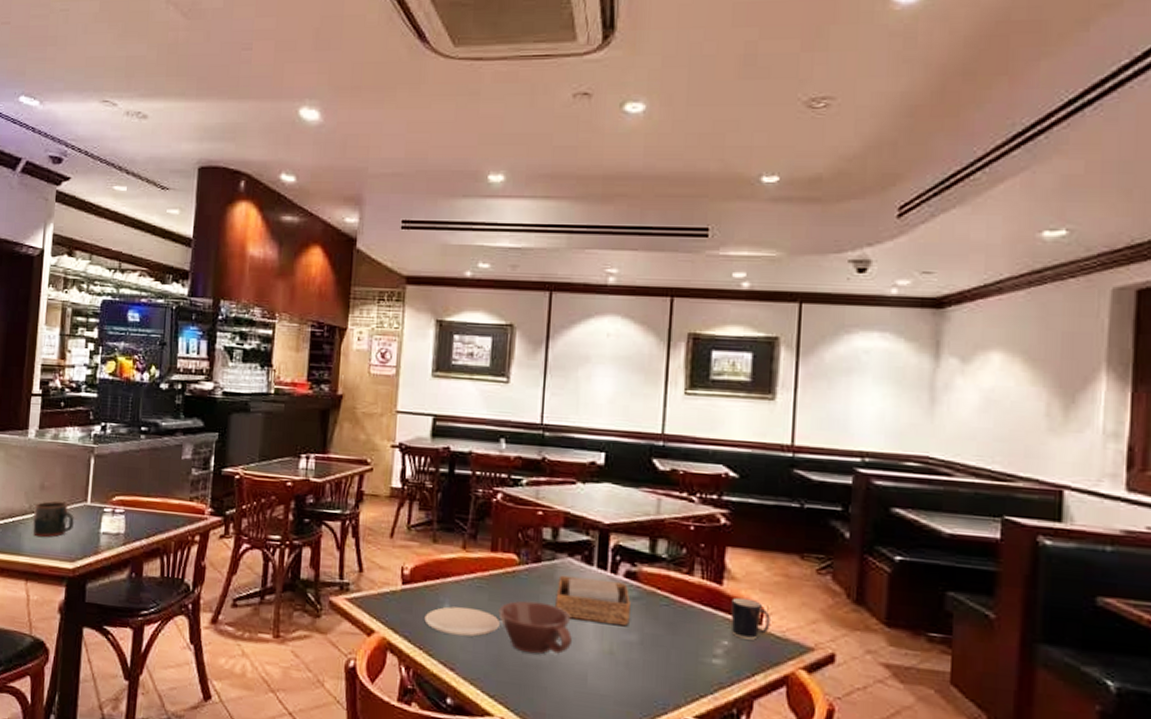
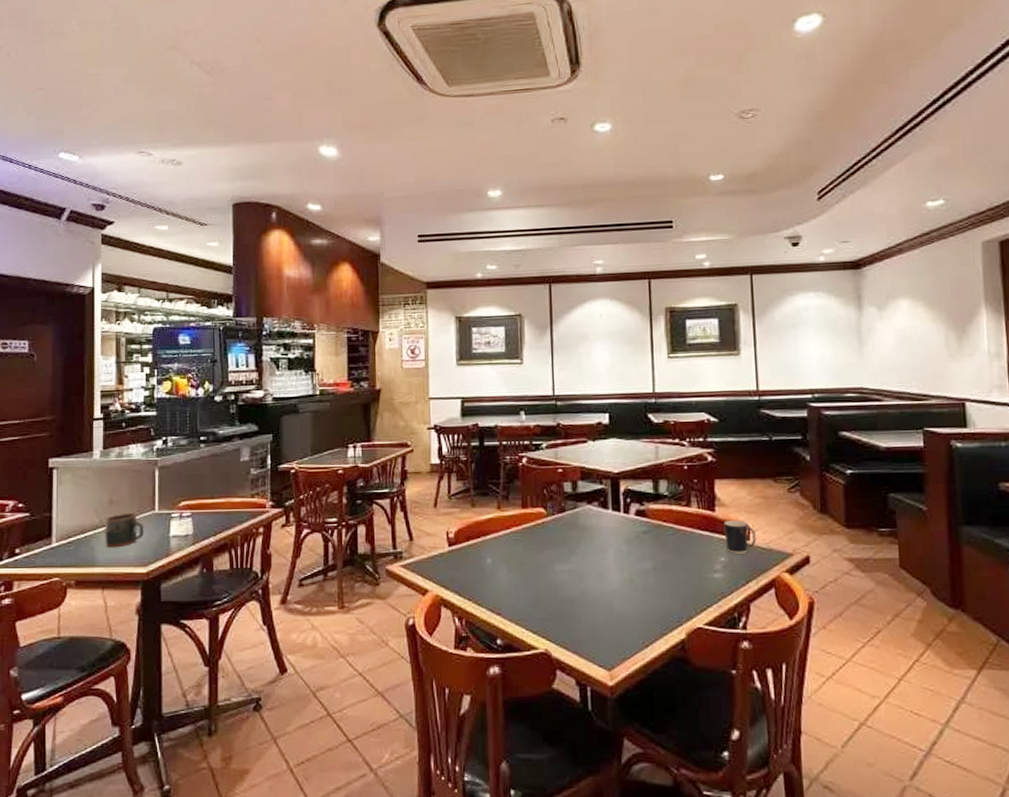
plate: present [424,606,501,637] -> none [471,558,537,585]
cup: present [498,600,572,654] -> none [533,546,598,591]
napkin holder: present [555,575,631,627] -> none [580,520,643,557]

